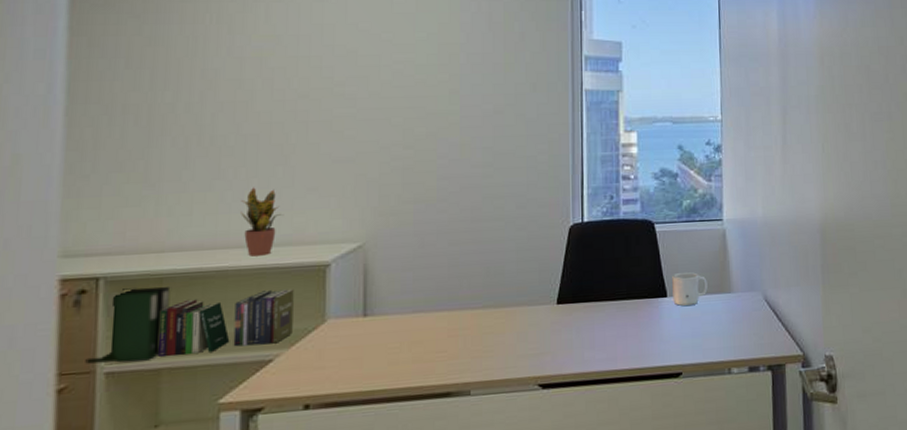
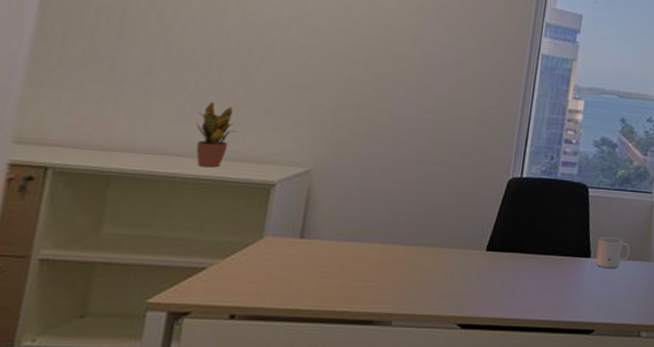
binder: present [85,286,171,364] -> none [21,181,116,253]
books: present [158,299,230,358] -> none [95,199,167,253]
books: present [233,289,294,347] -> none [170,201,237,253]

